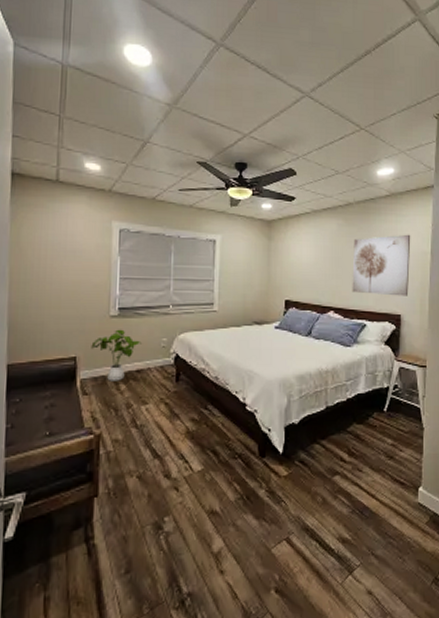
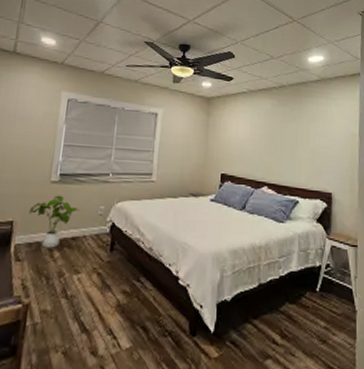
wall art: present [352,234,411,296] -> none [285,116,340,175]

